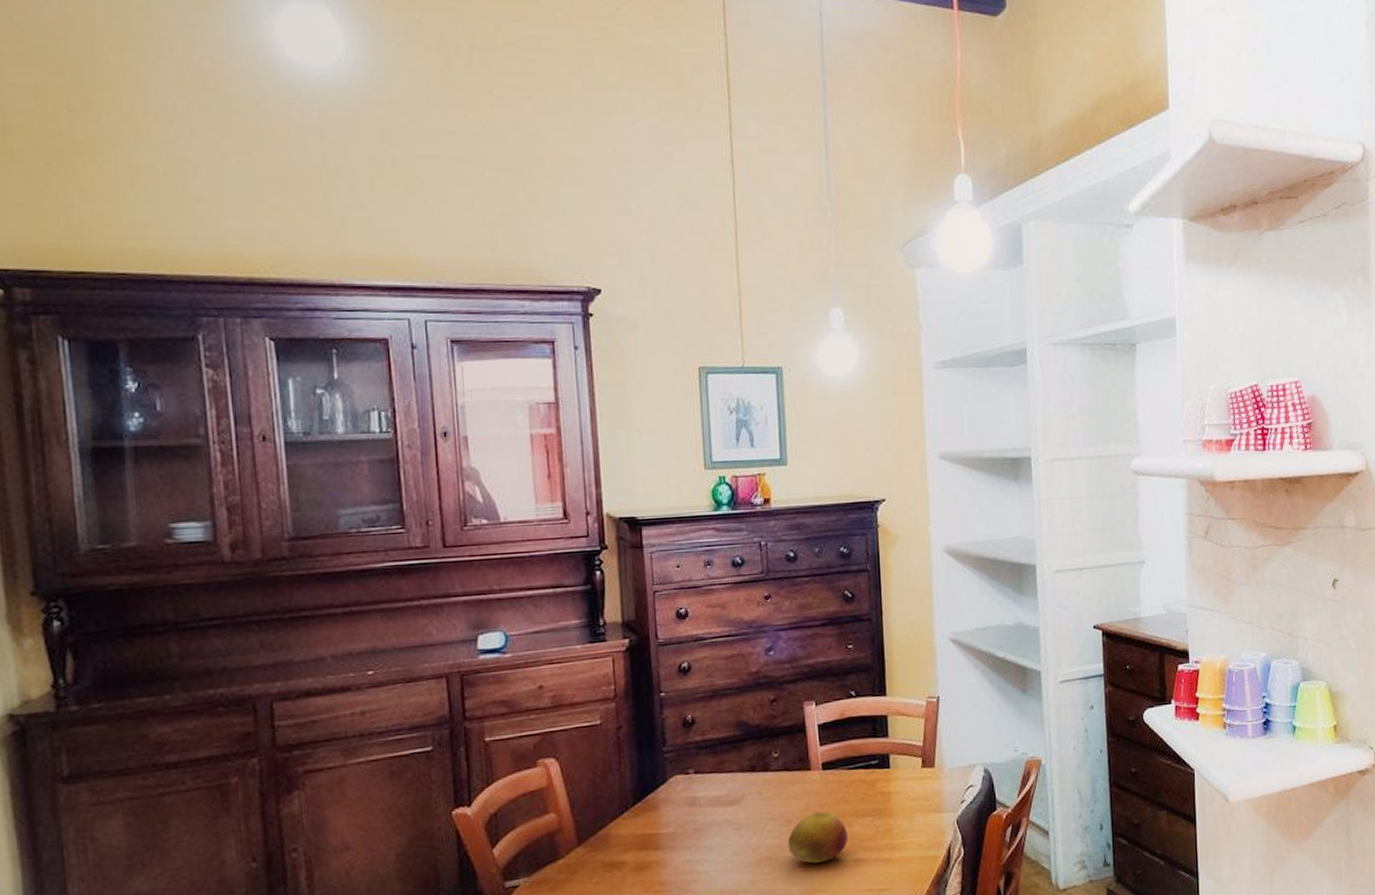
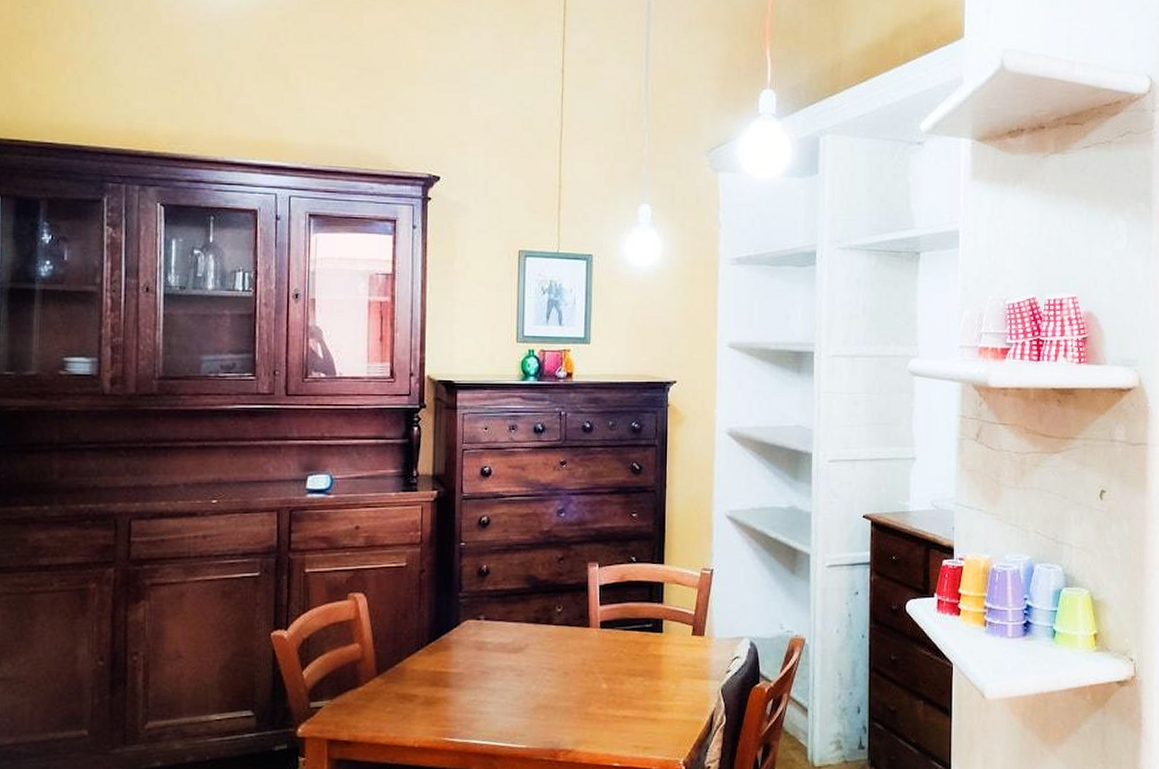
fruit: present [787,811,849,864] -> none [563,667,620,716]

